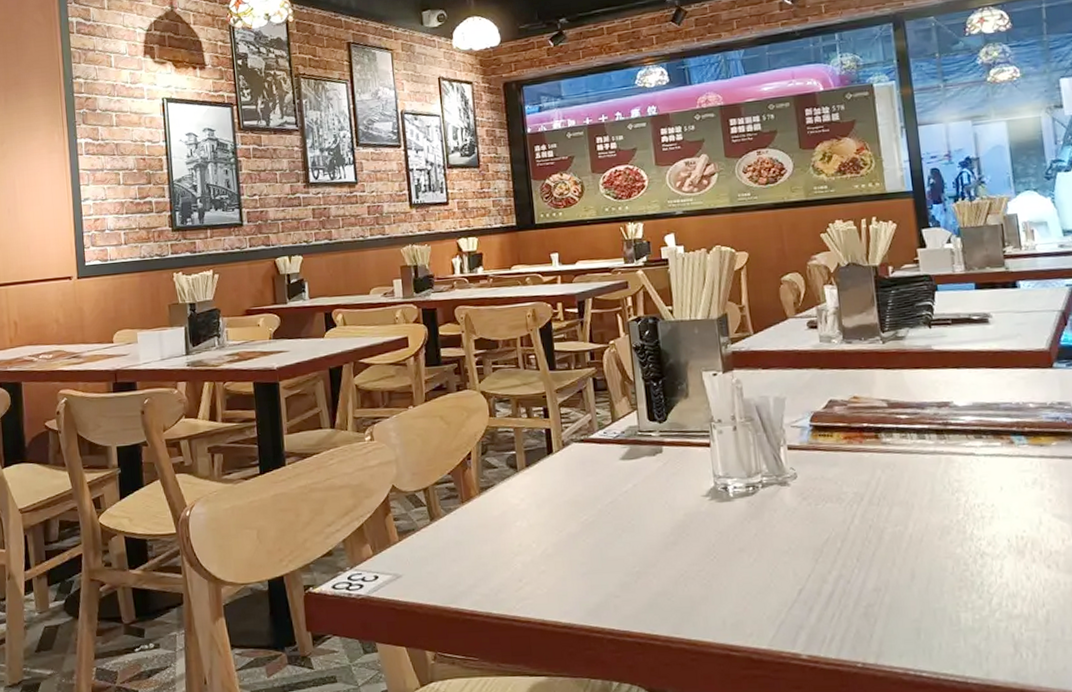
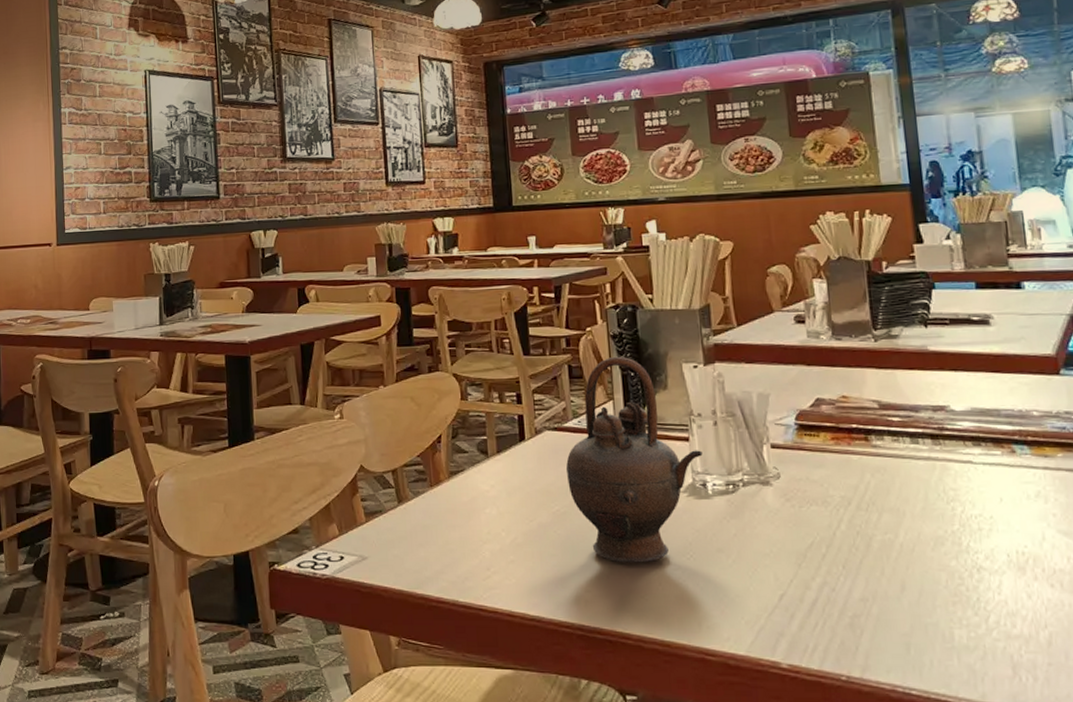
teapot: none [593,367,723,567] -> present [565,356,703,563]

